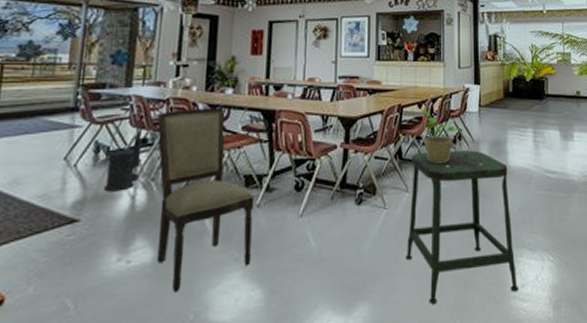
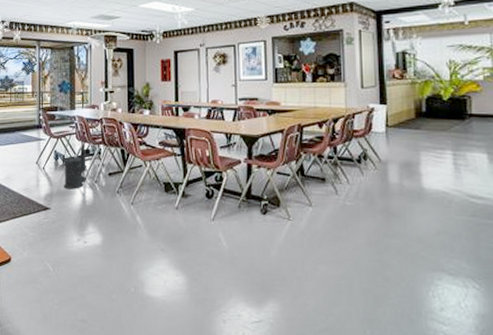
dining chair: present [156,107,255,293] -> none [95,126,175,270]
stool: present [405,150,519,304] -> none [311,170,438,314]
potted plant: present [420,108,459,163] -> none [321,128,364,181]

